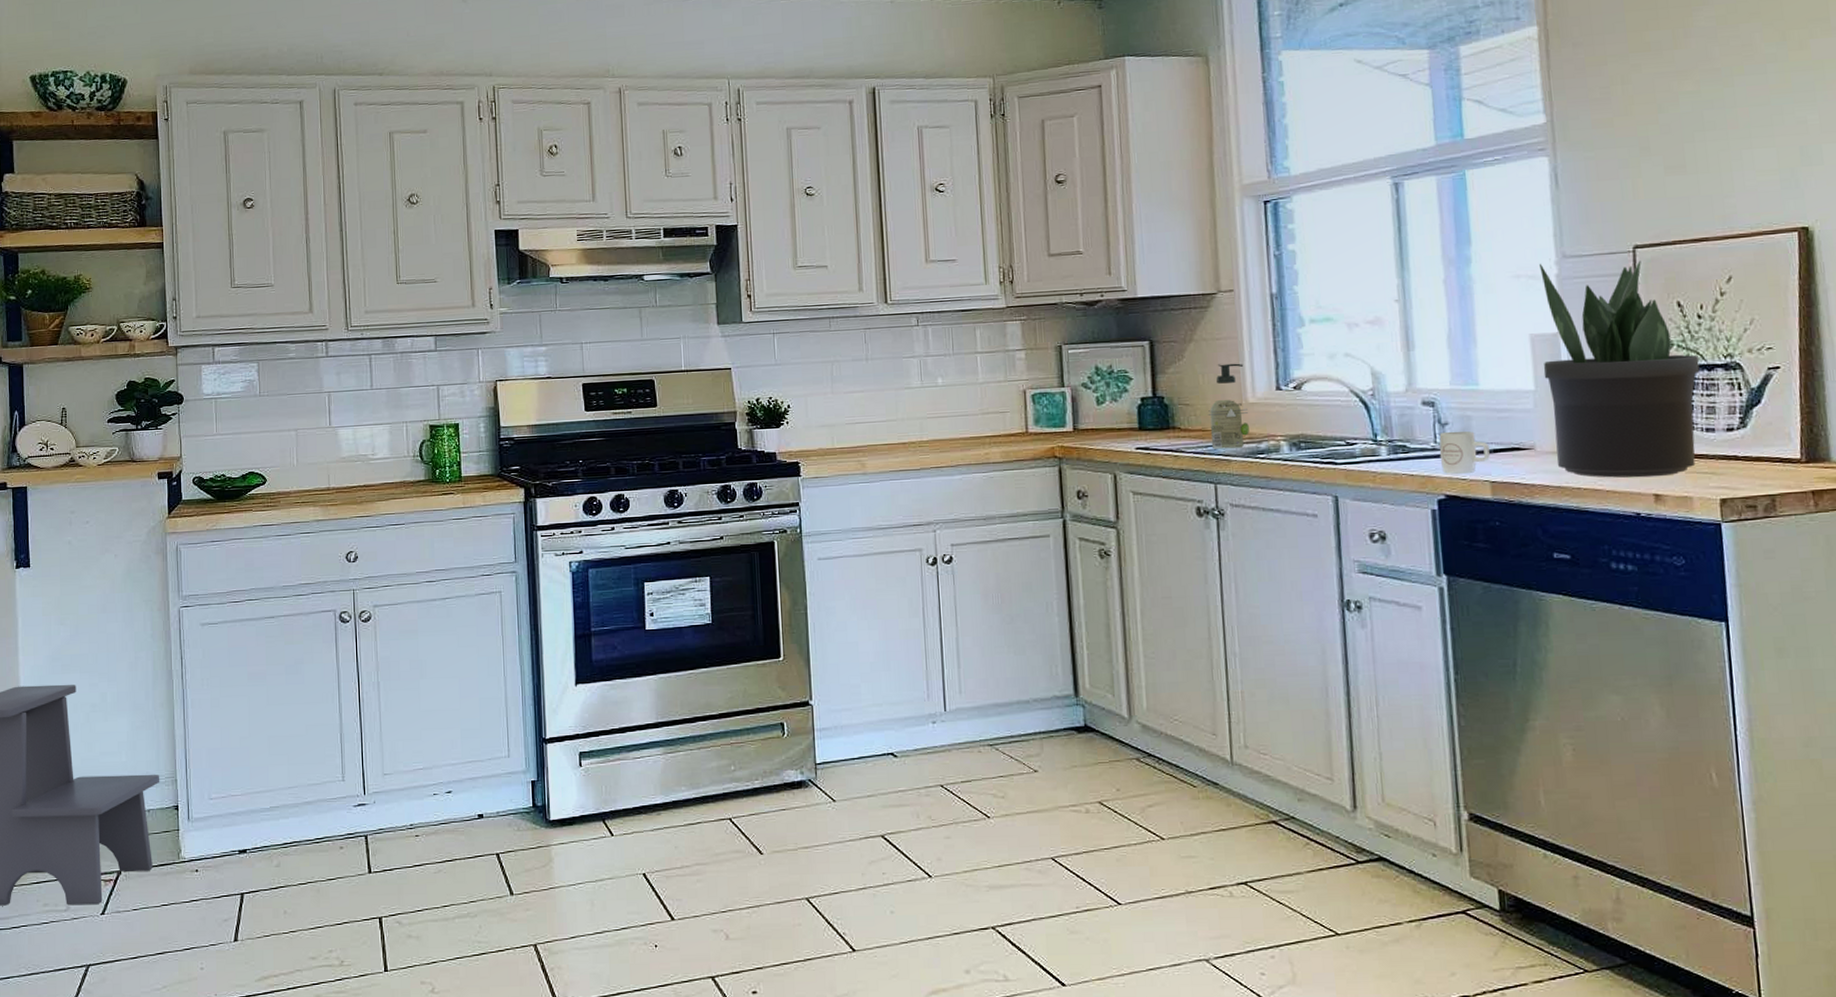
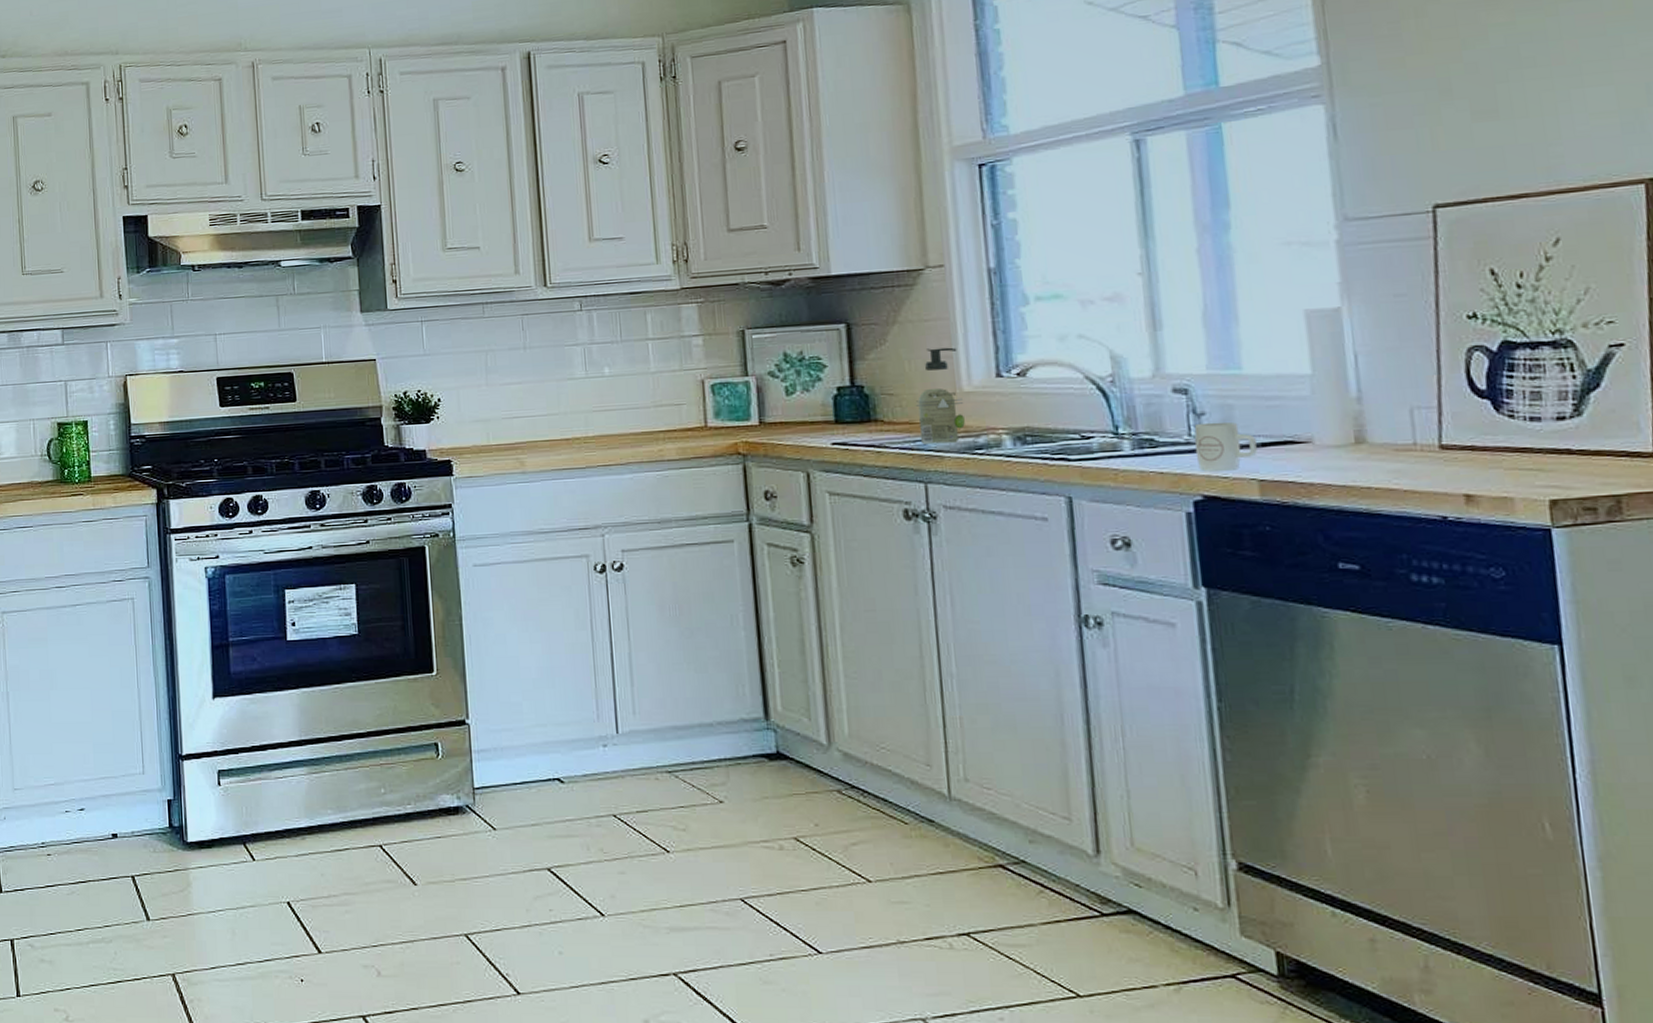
planter: present [1540,260,1700,478] -> none [1315,222,1521,476]

